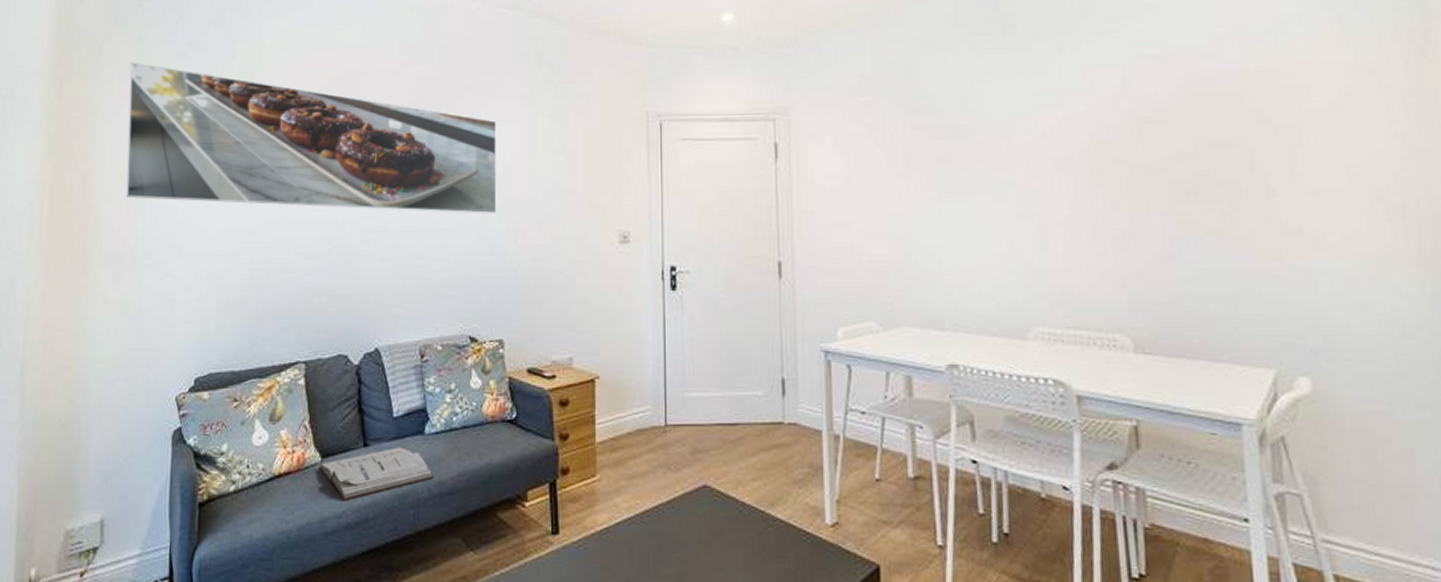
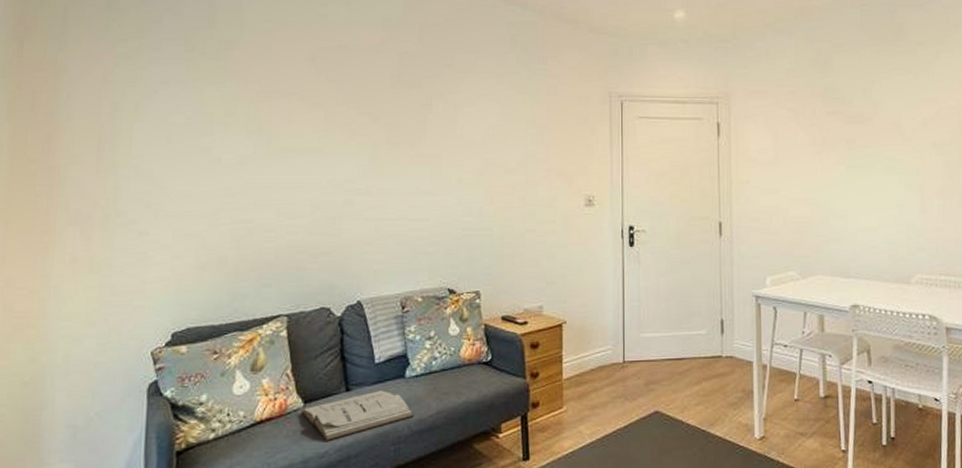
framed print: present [125,62,497,214] -> none [95,25,475,179]

